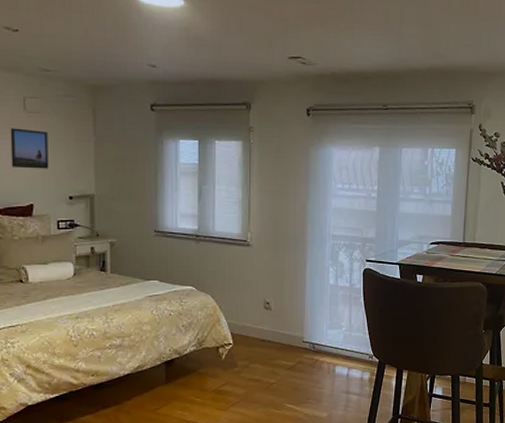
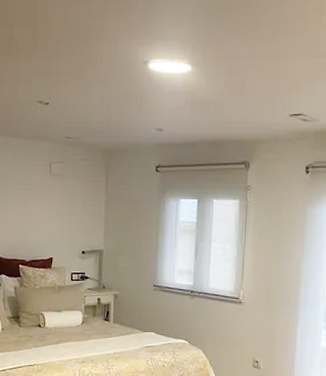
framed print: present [10,128,49,169] -> none [37,190,68,227]

